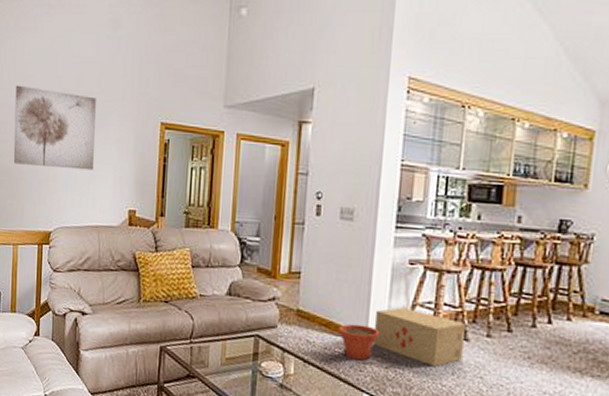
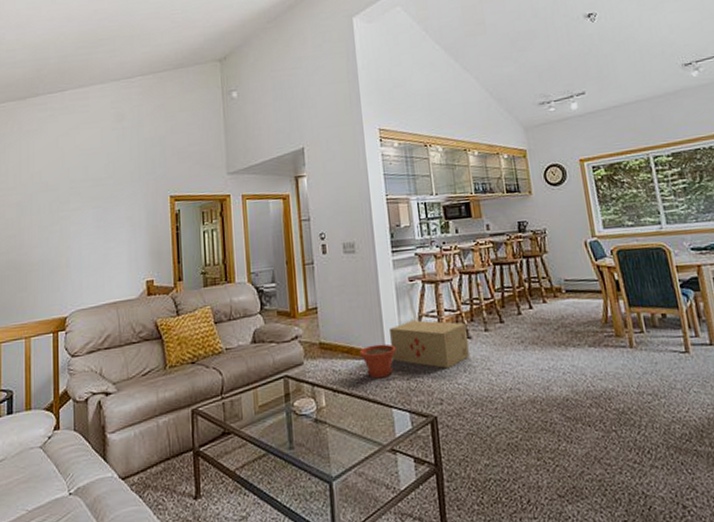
wall art: present [13,85,96,171] -> none [22,182,108,257]

